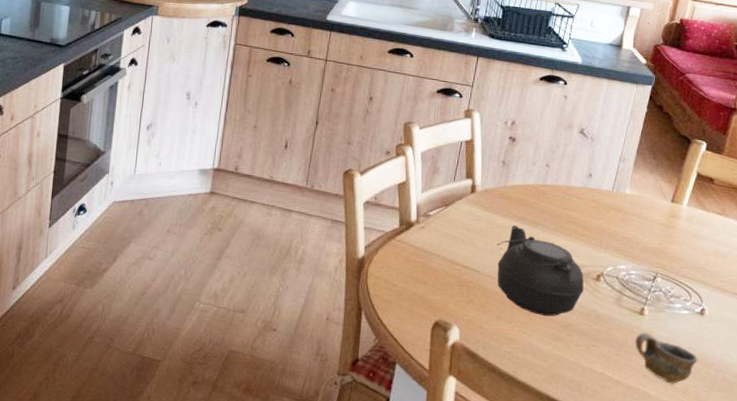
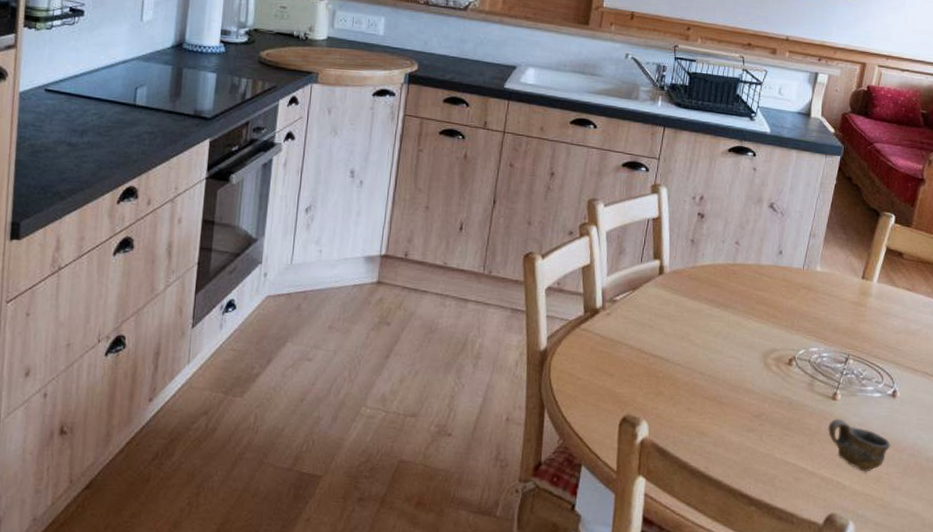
teapot: present [496,225,584,317] -> none [686,308,776,406]

